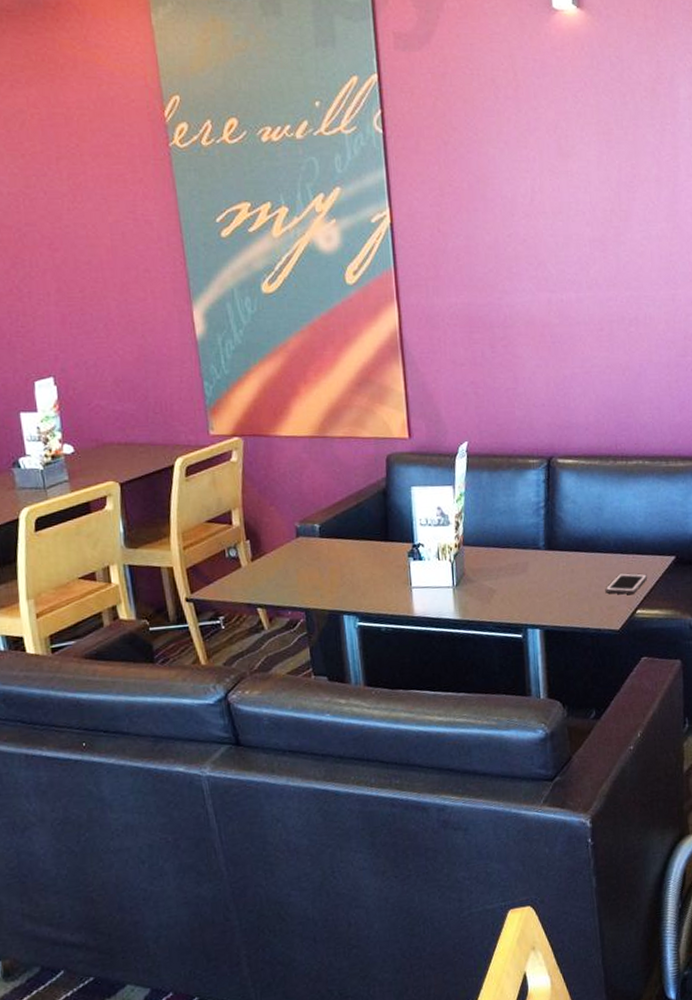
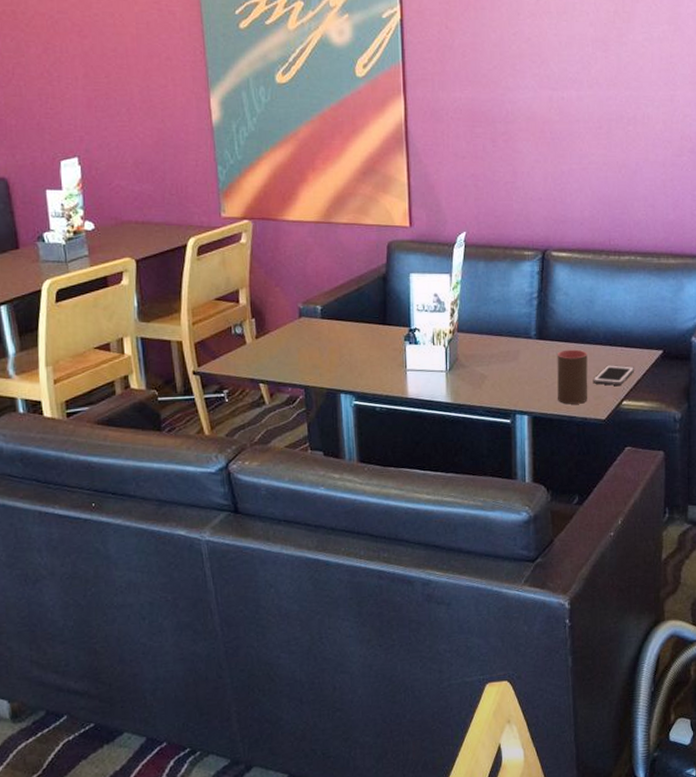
cup: none [567,558,601,616] -> present [557,349,588,405]

